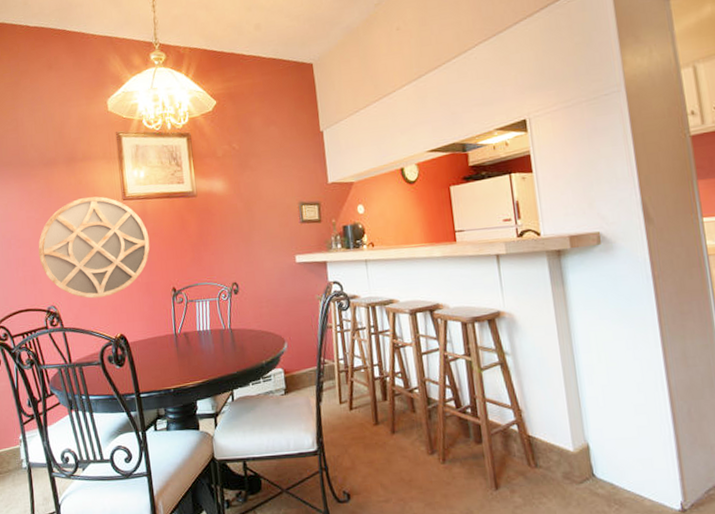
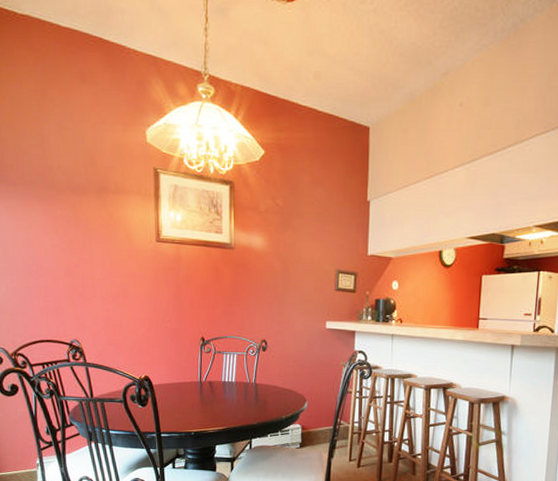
home mirror: present [38,196,150,299] -> none [62,232,182,338]

